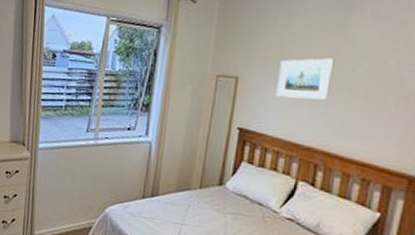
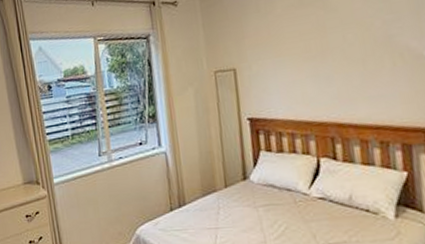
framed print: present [275,58,335,100] -> none [272,31,328,80]

